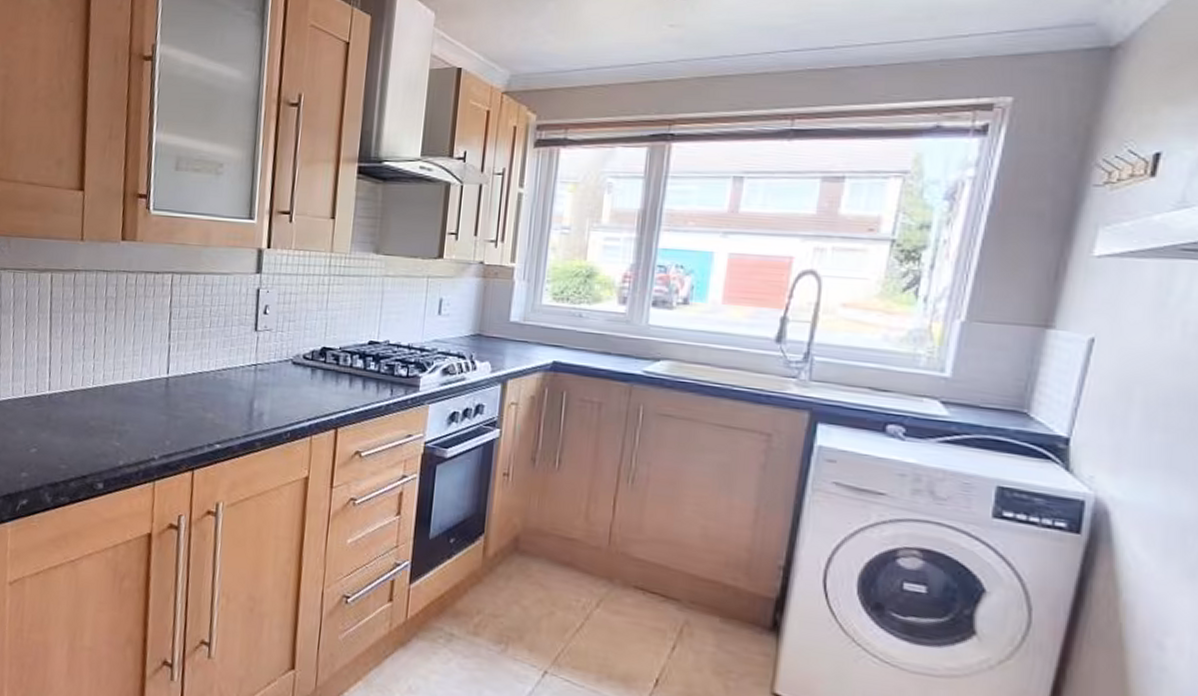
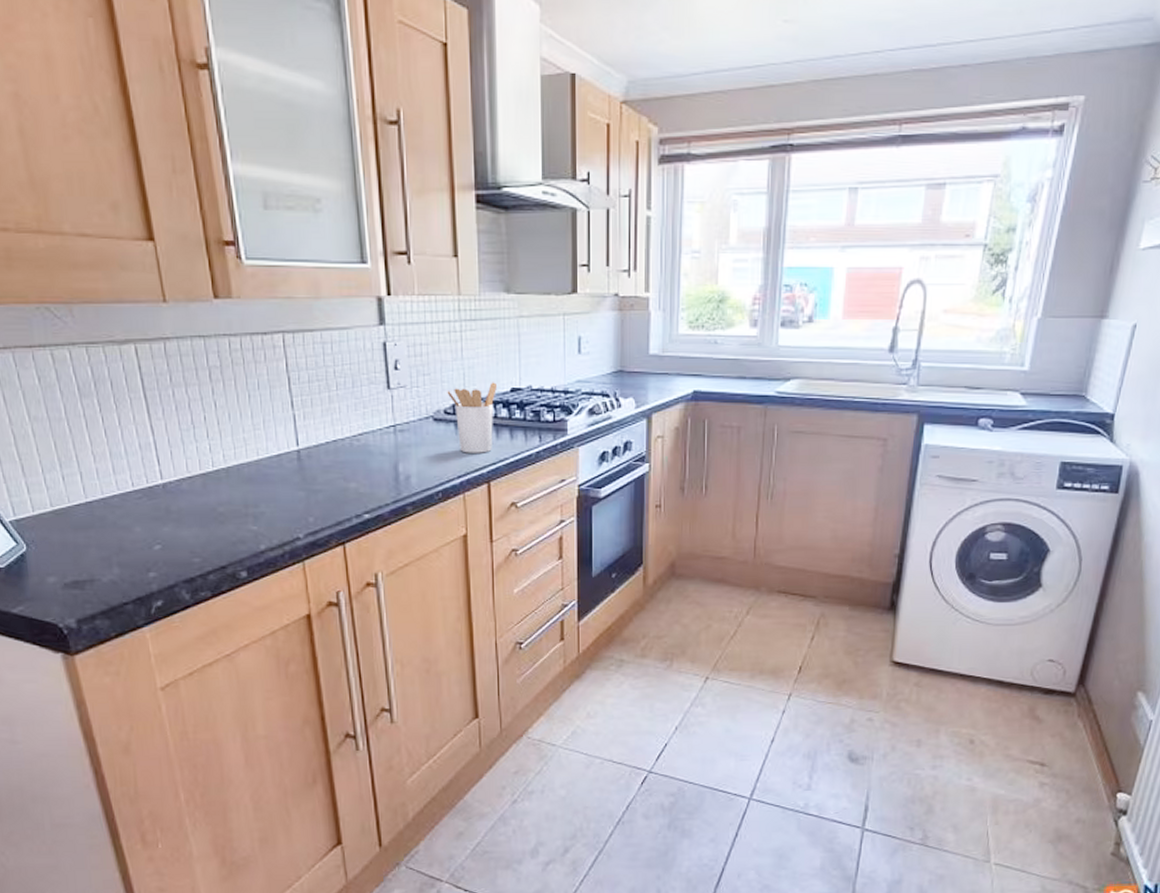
utensil holder: none [308,333,356,400] -> present [447,382,497,453]

